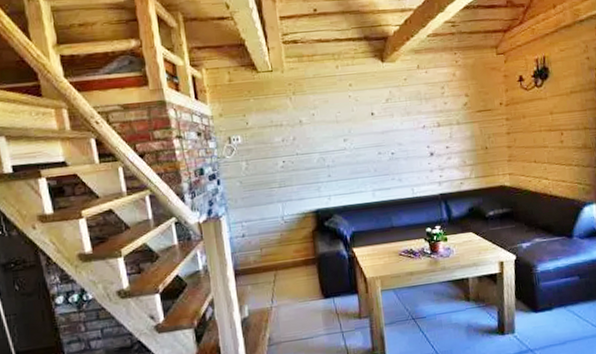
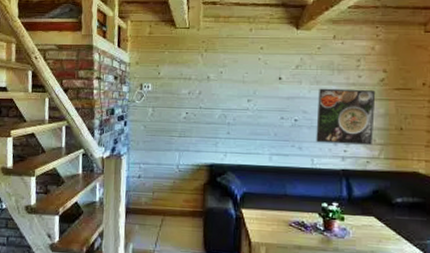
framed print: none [410,115,464,172] -> present [316,88,376,145]

